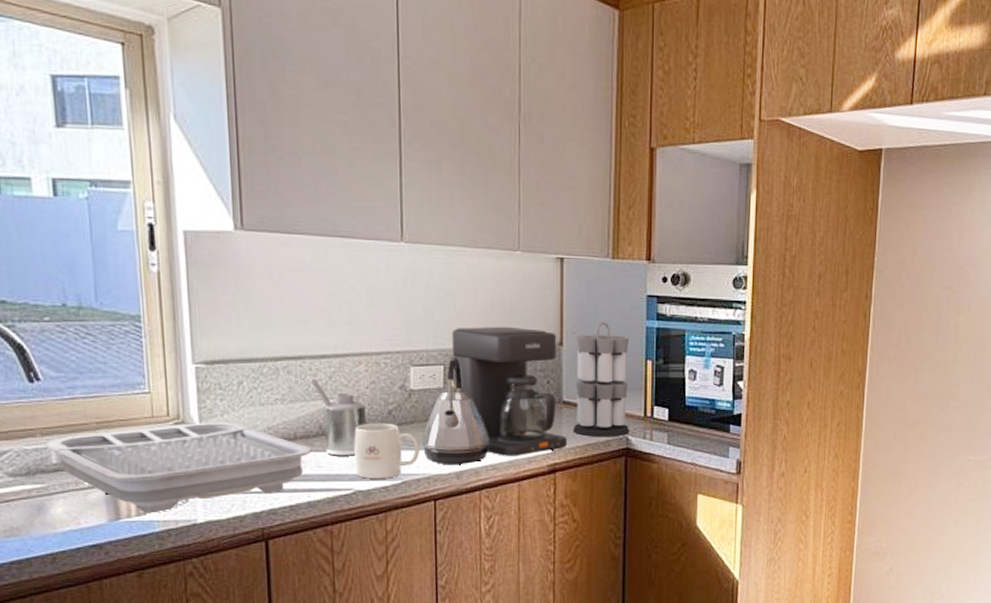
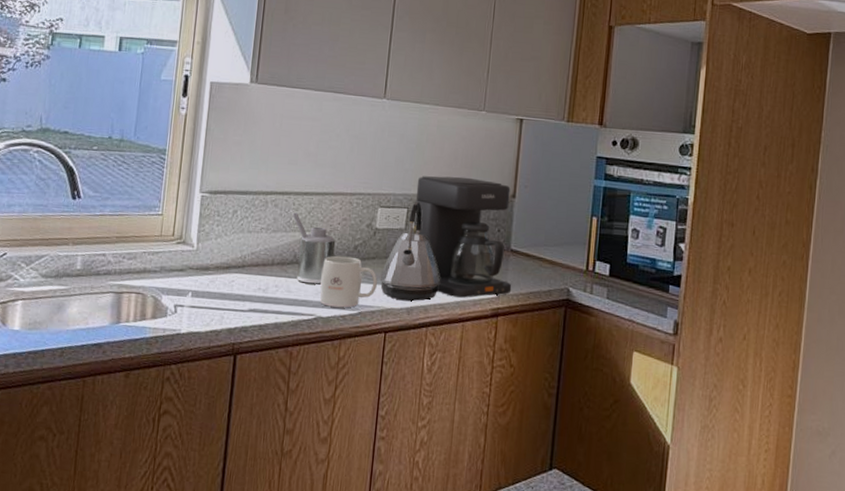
dish rack: present [45,422,312,514] -> none [74,244,285,321]
spice rack: present [573,322,630,437] -> none [518,178,578,288]

